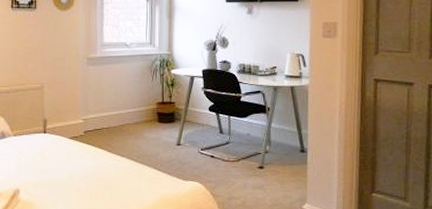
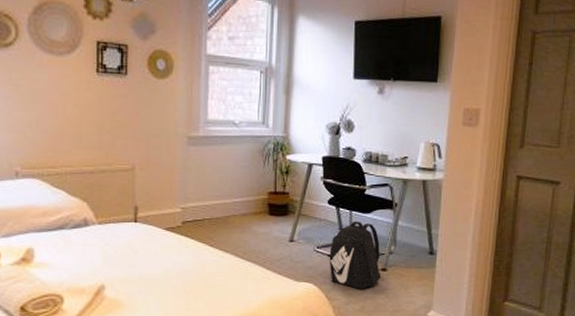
backpack: none [212,125,259,186] -> present [329,221,381,289]

